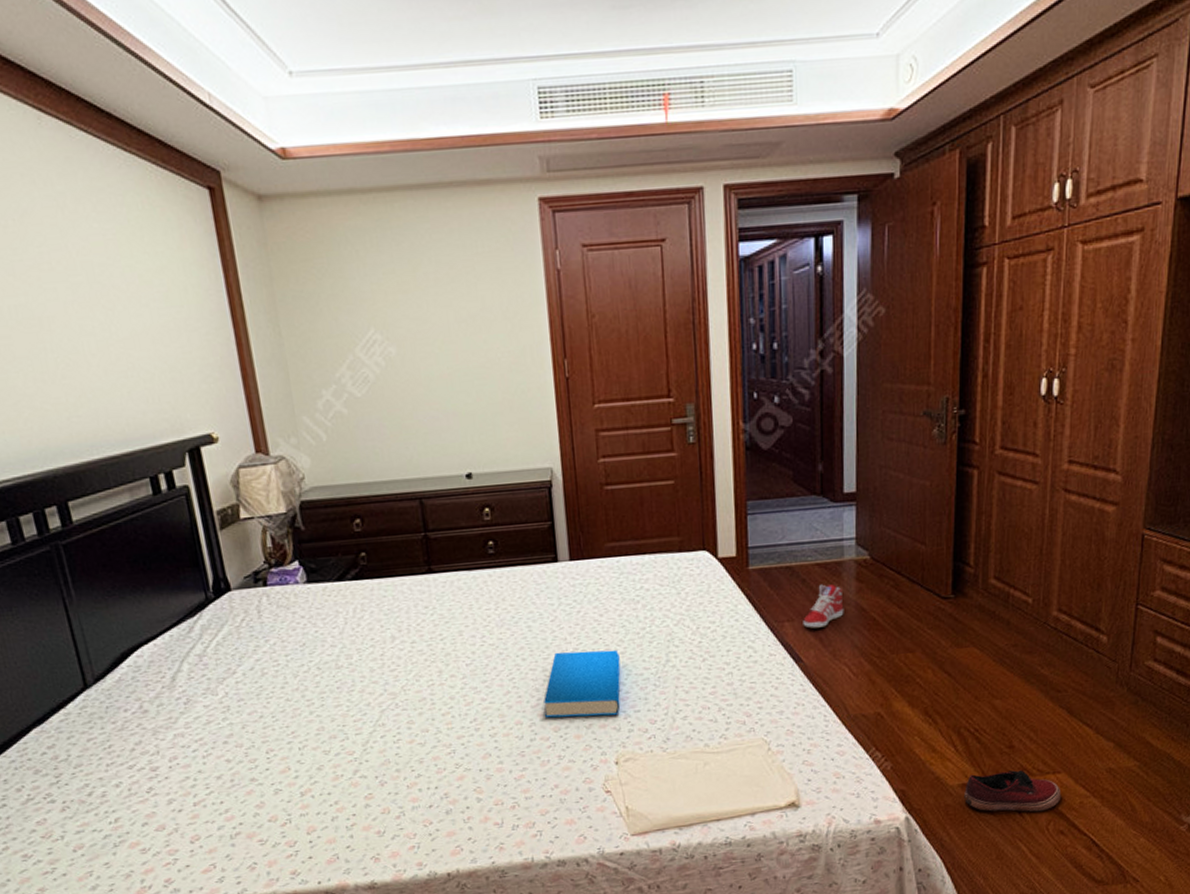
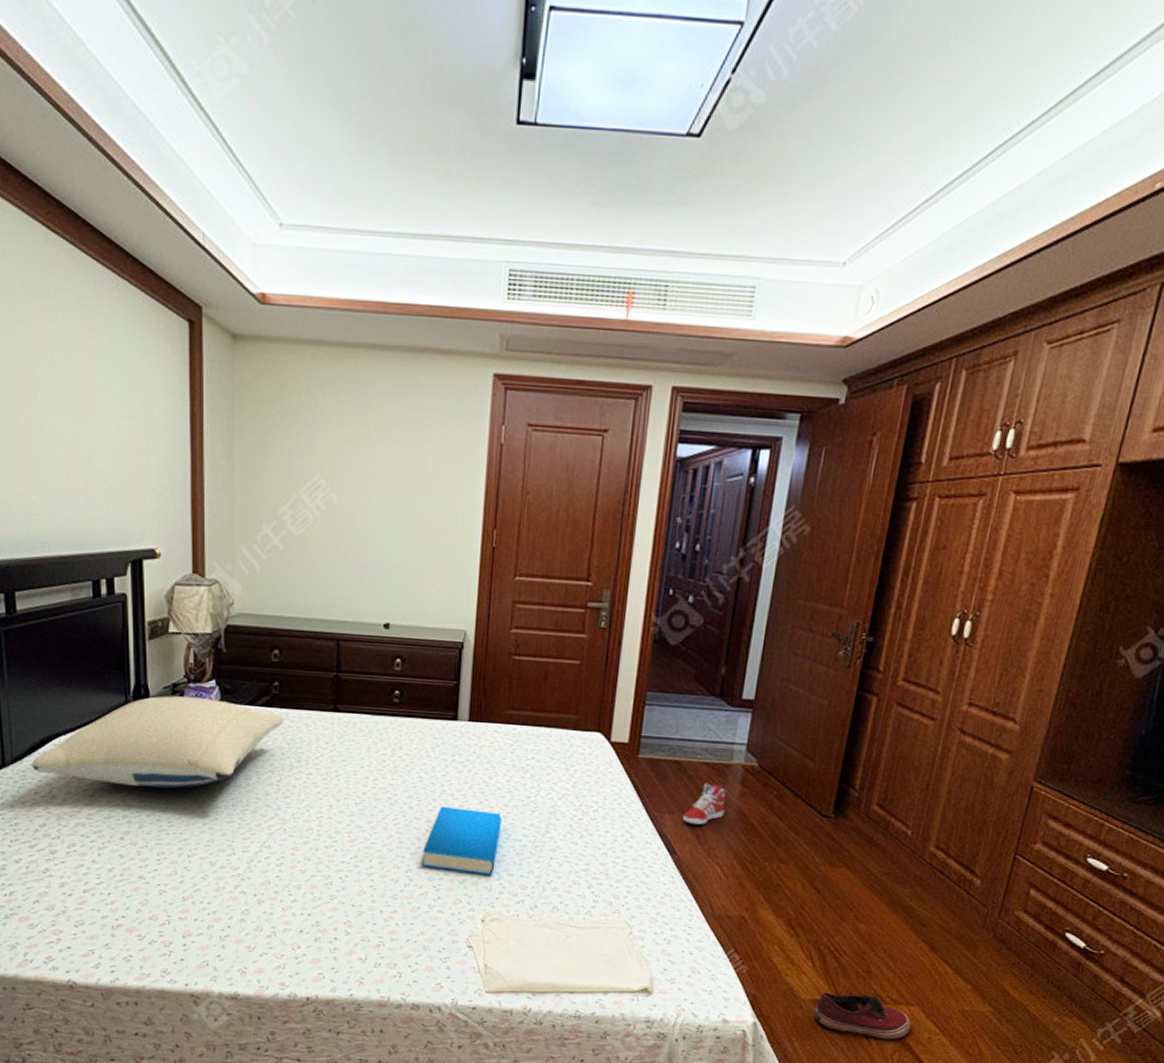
pillow: none [115,581,378,689] -> present [31,695,284,789]

